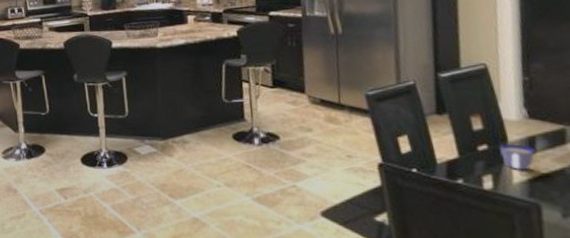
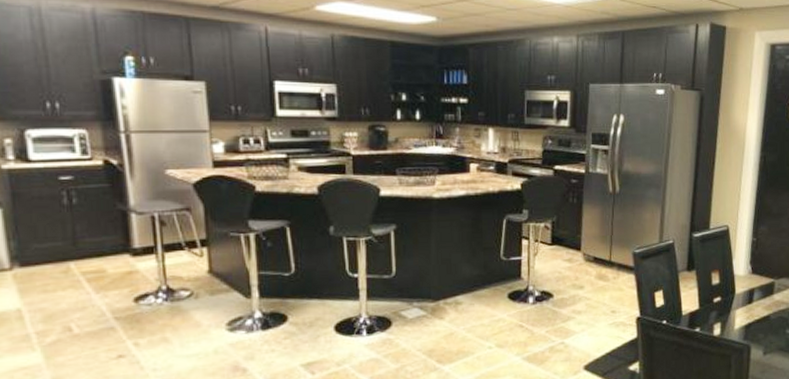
cup: present [499,144,536,171] -> none [729,296,752,318]

